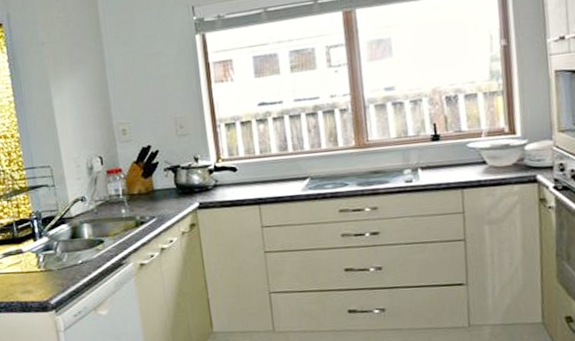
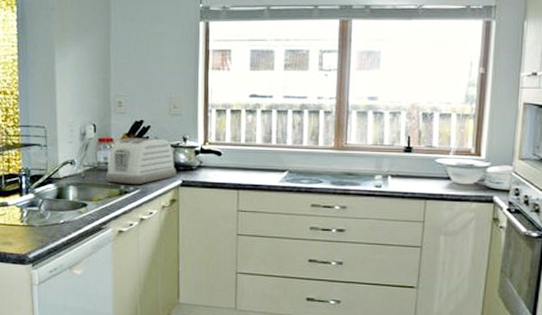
toaster: none [118,162,192,215] -> present [105,138,177,185]

